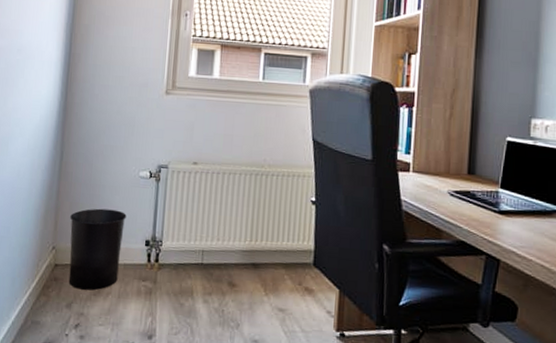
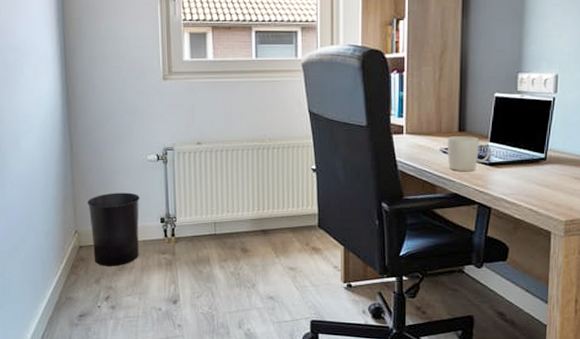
mug: none [455,178,501,219] -> present [447,136,491,172]

